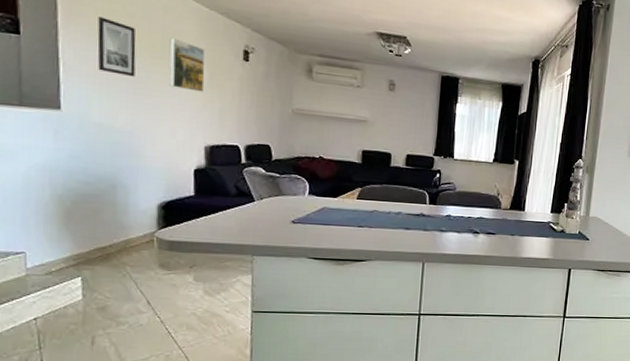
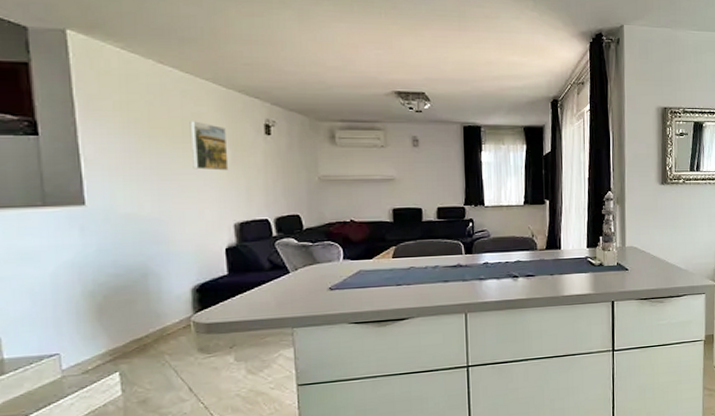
wall art: present [97,17,136,78] -> none [116,109,158,164]

